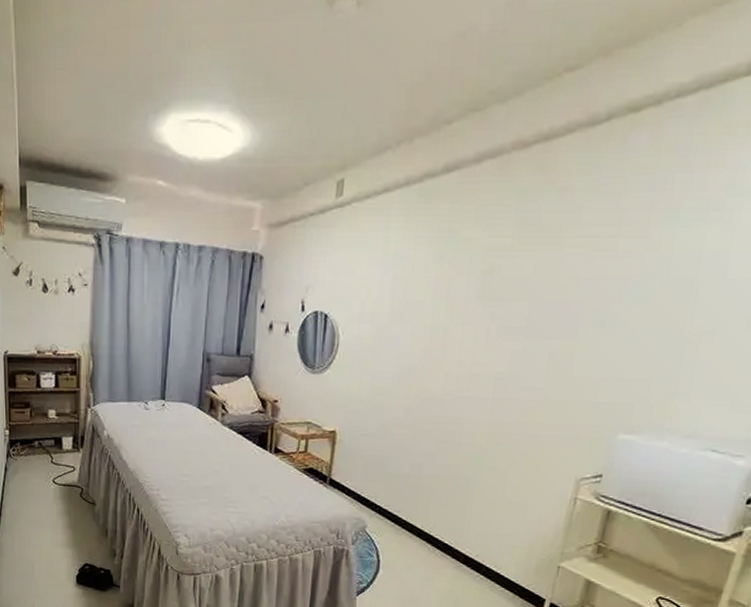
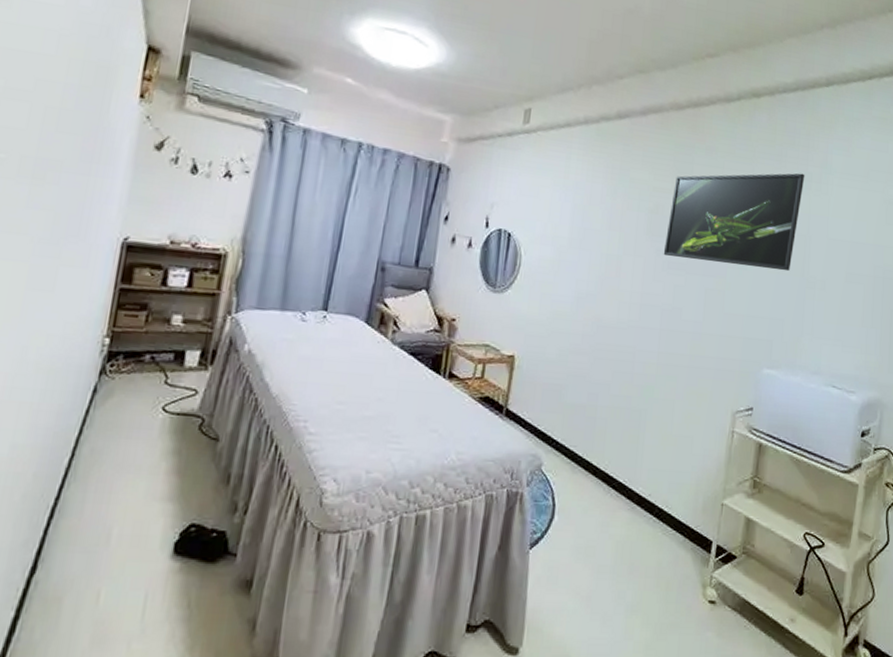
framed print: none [498,201,700,325] -> present [663,173,805,272]

